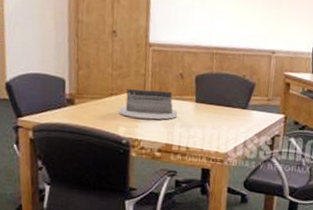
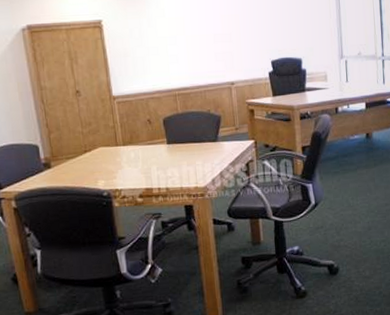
desk organizer: present [119,88,177,120] -> none [95,138,152,170]

